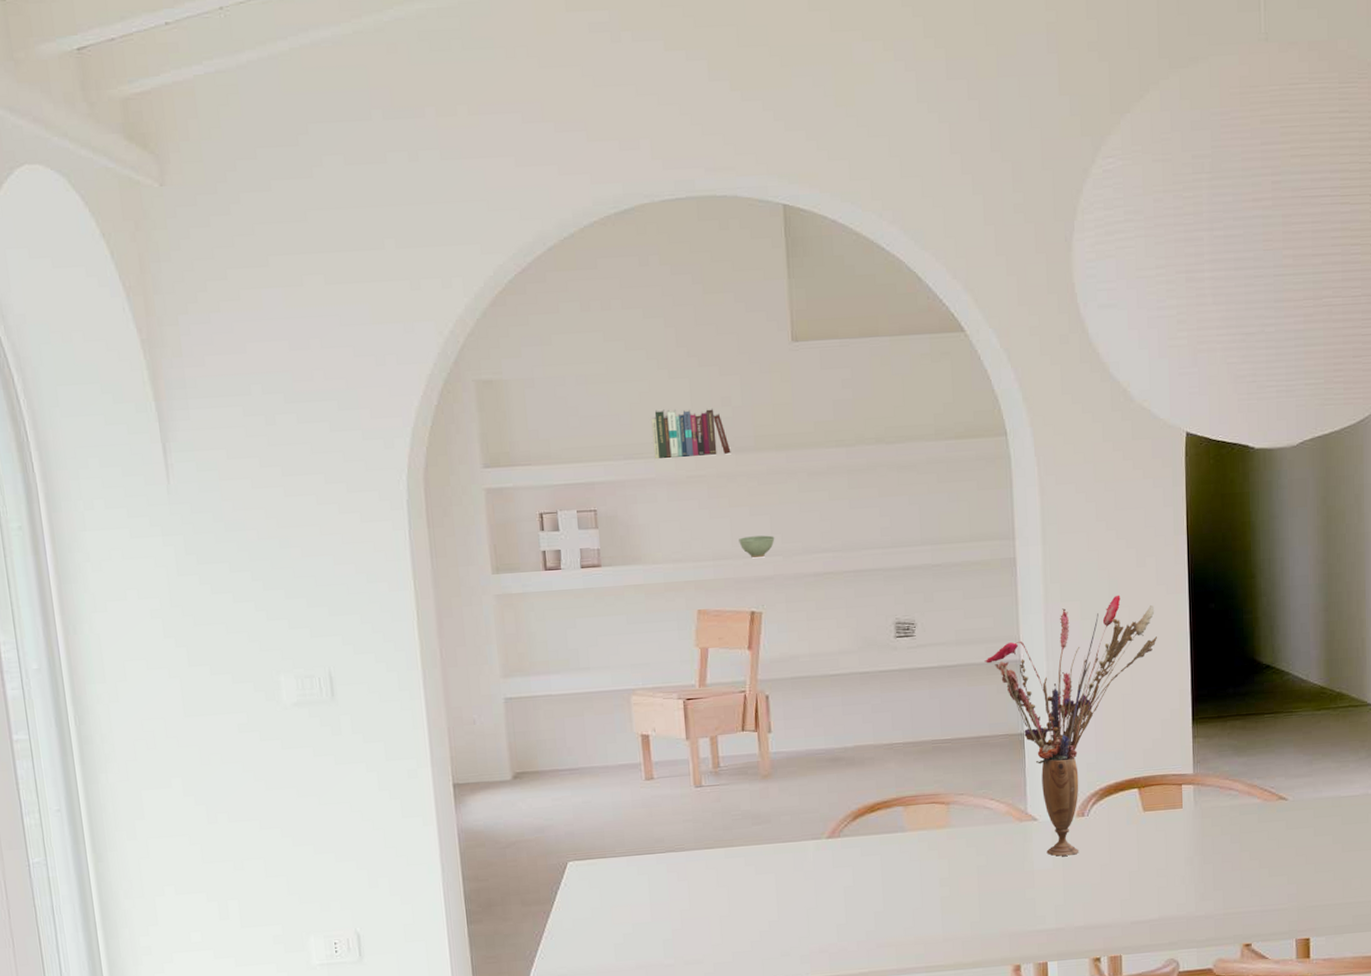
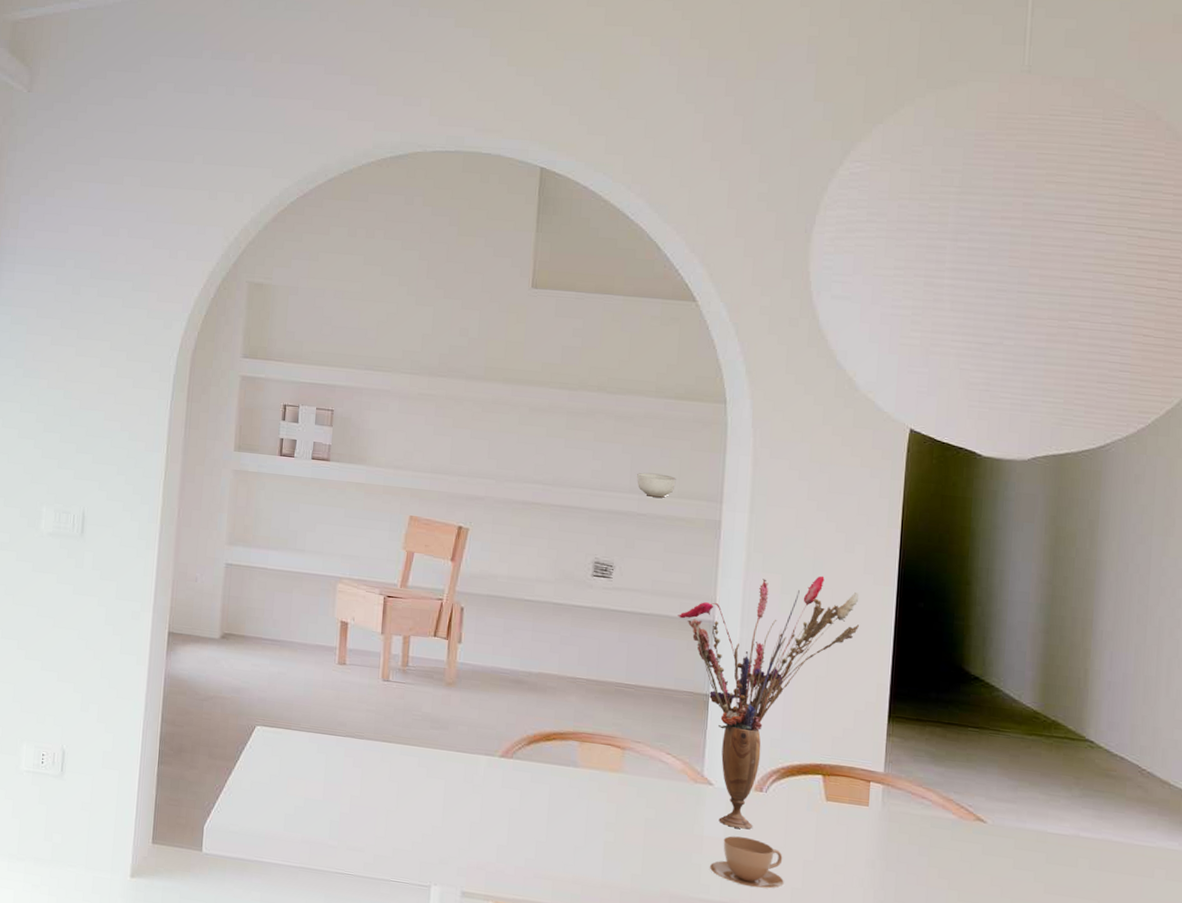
books: present [651,408,731,460] -> none [392,330,462,380]
bowl: present [739,535,775,558] -> none [457,456,491,479]
bowl: none [927,520,967,545] -> present [637,472,676,498]
teacup: none [1044,862,1113,909] -> present [710,836,784,889]

